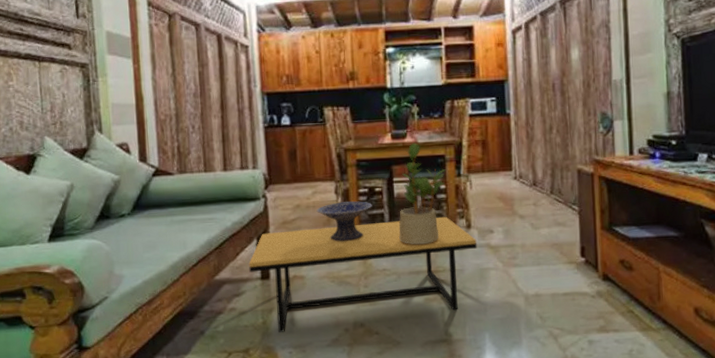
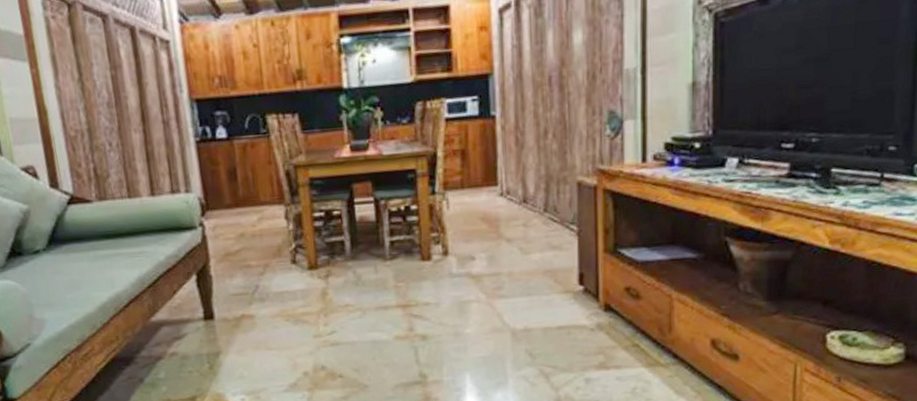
coffee table: present [249,216,477,332] -> none [188,242,456,378]
decorative bowl: present [316,201,372,241] -> none [264,227,330,275]
potted plant: present [399,142,447,245] -> none [362,155,418,276]

